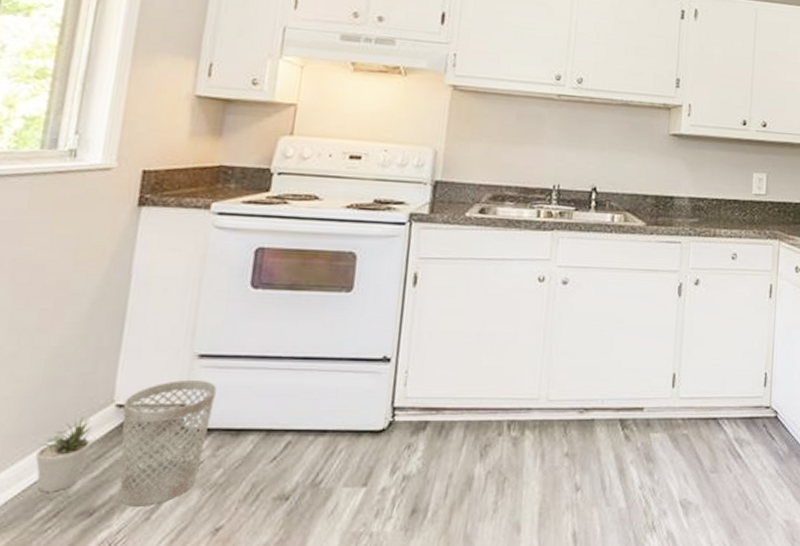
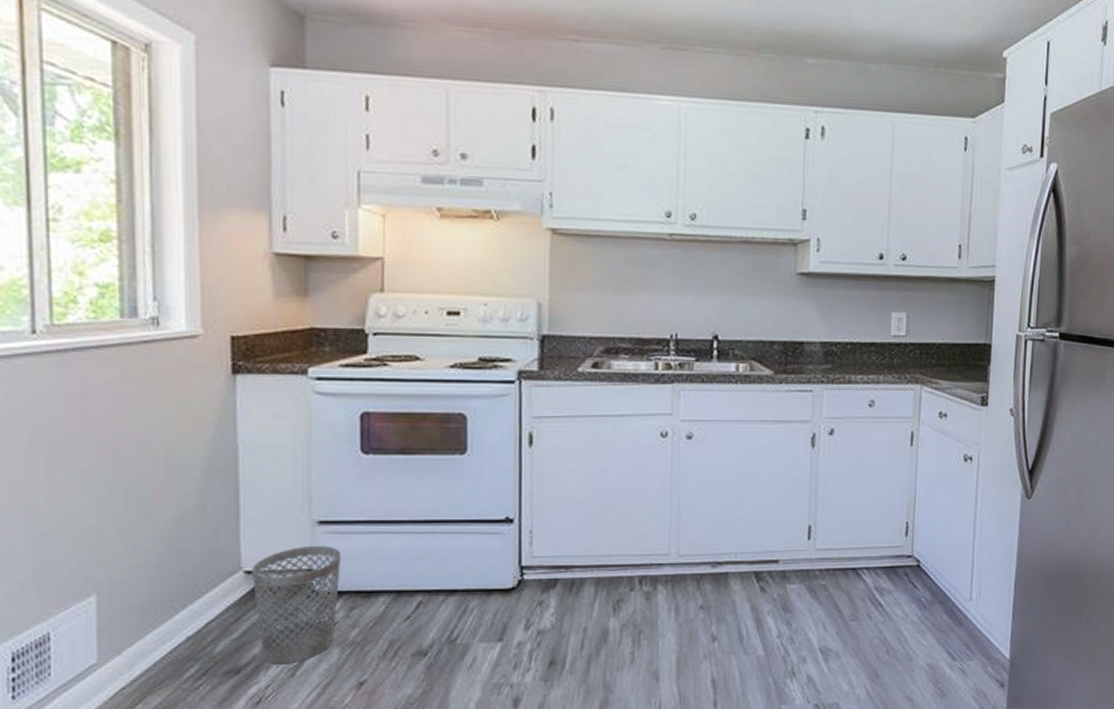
potted plant: present [36,415,96,492] -> none [175,582,230,654]

